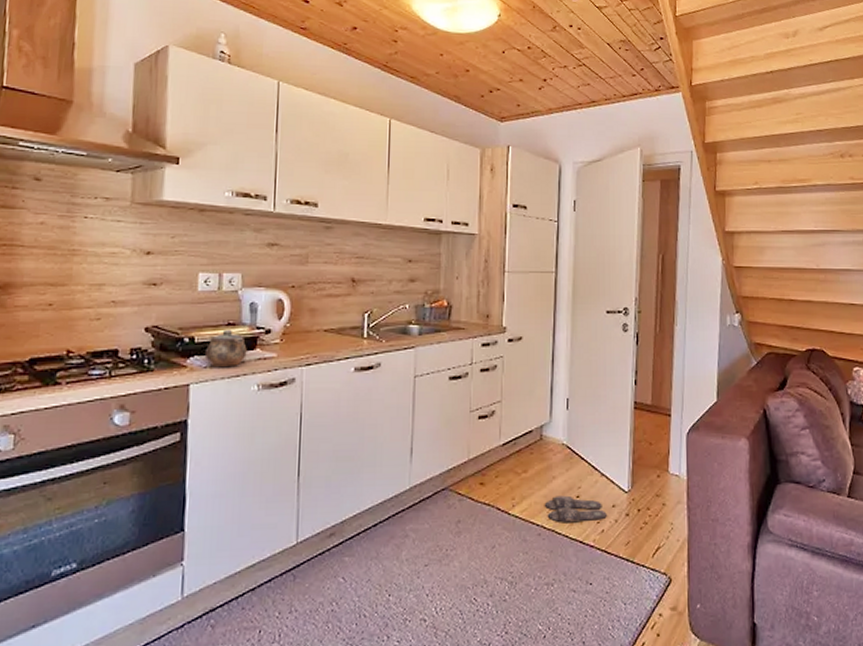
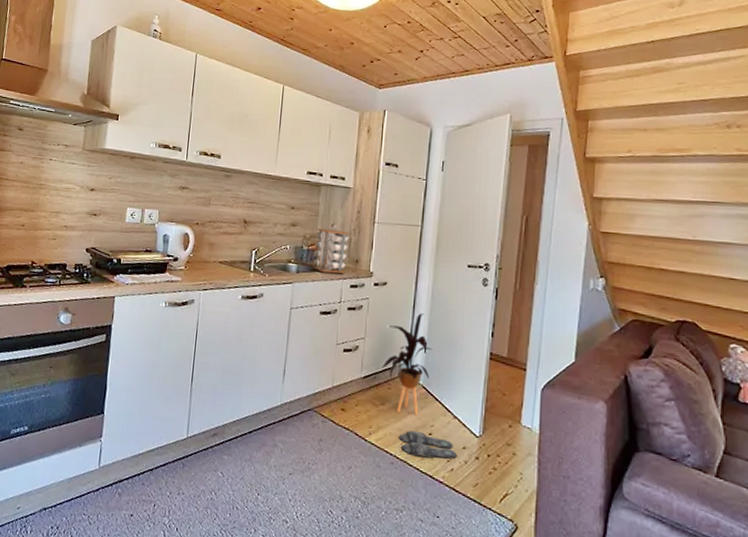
teapot: present [204,329,247,368] -> none [127,254,159,286]
spice rack: none [436,275,478,333] -> present [312,223,350,274]
house plant: none [522,367,575,479] -> present [381,313,433,415]

